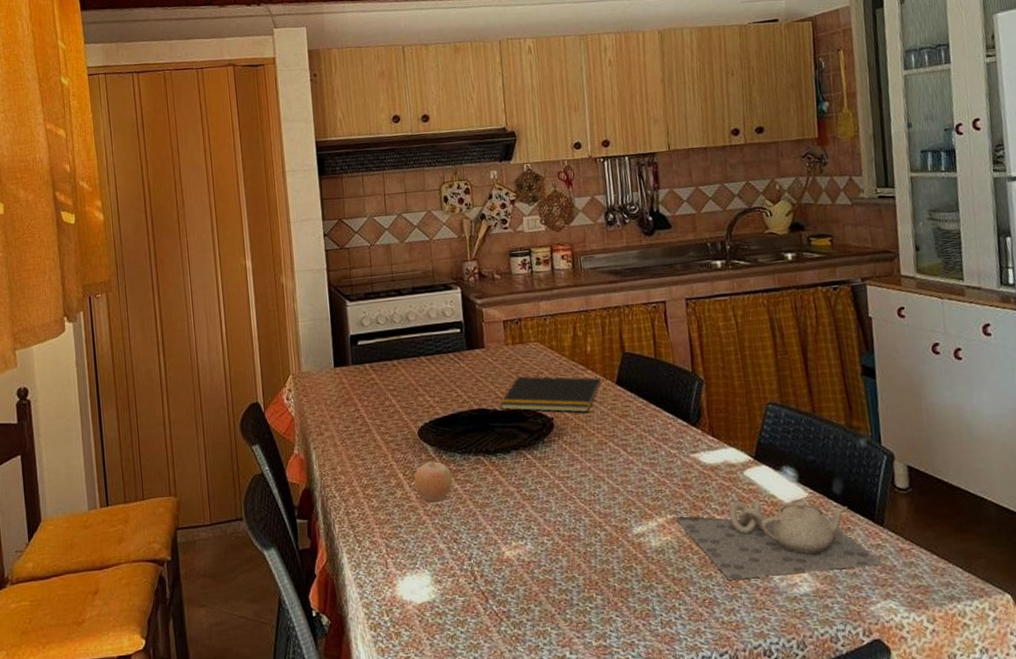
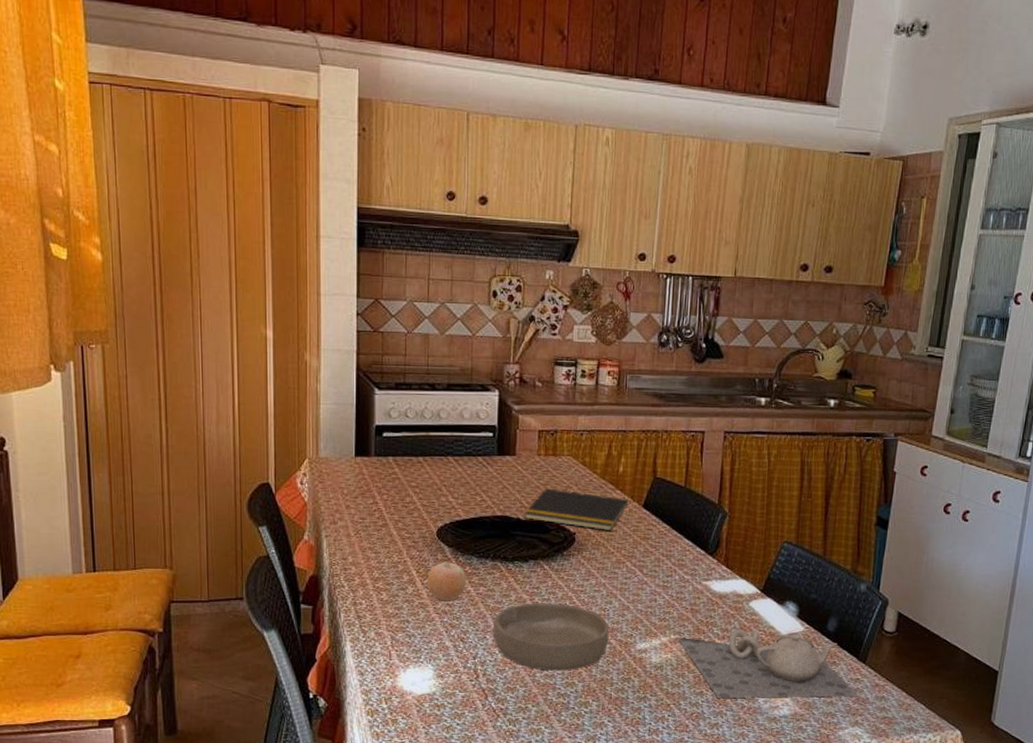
bowl: none [483,492,603,566] -> present [492,603,609,671]

